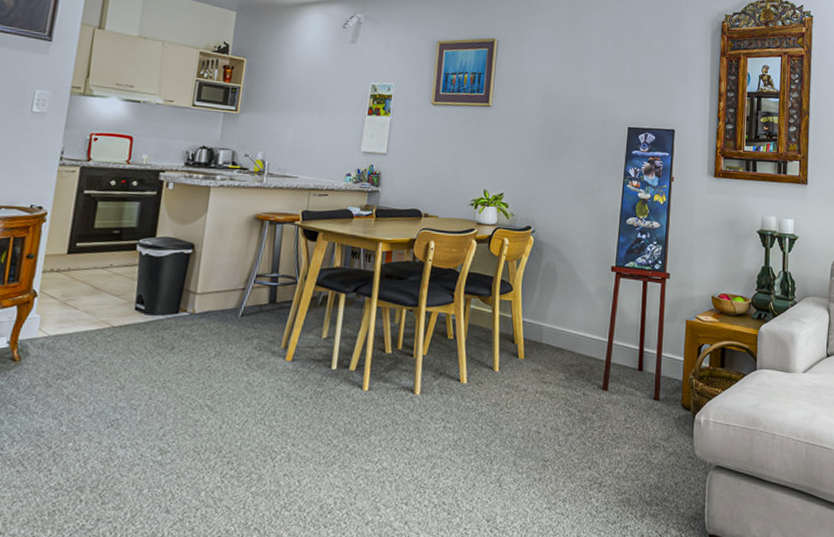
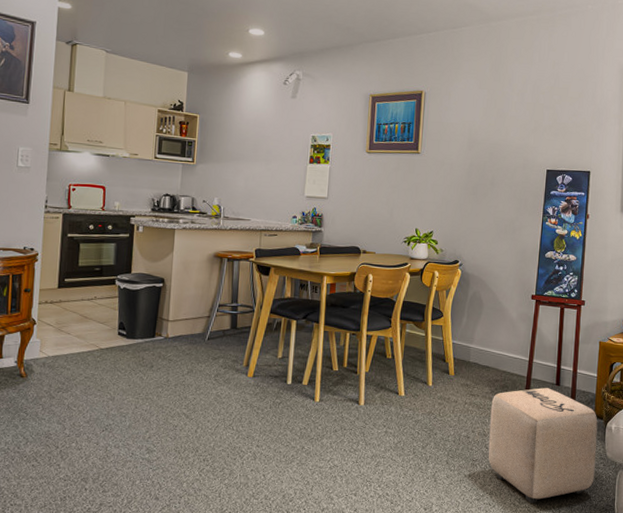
ottoman: none [561,373,685,513] -> present [488,388,598,504]

